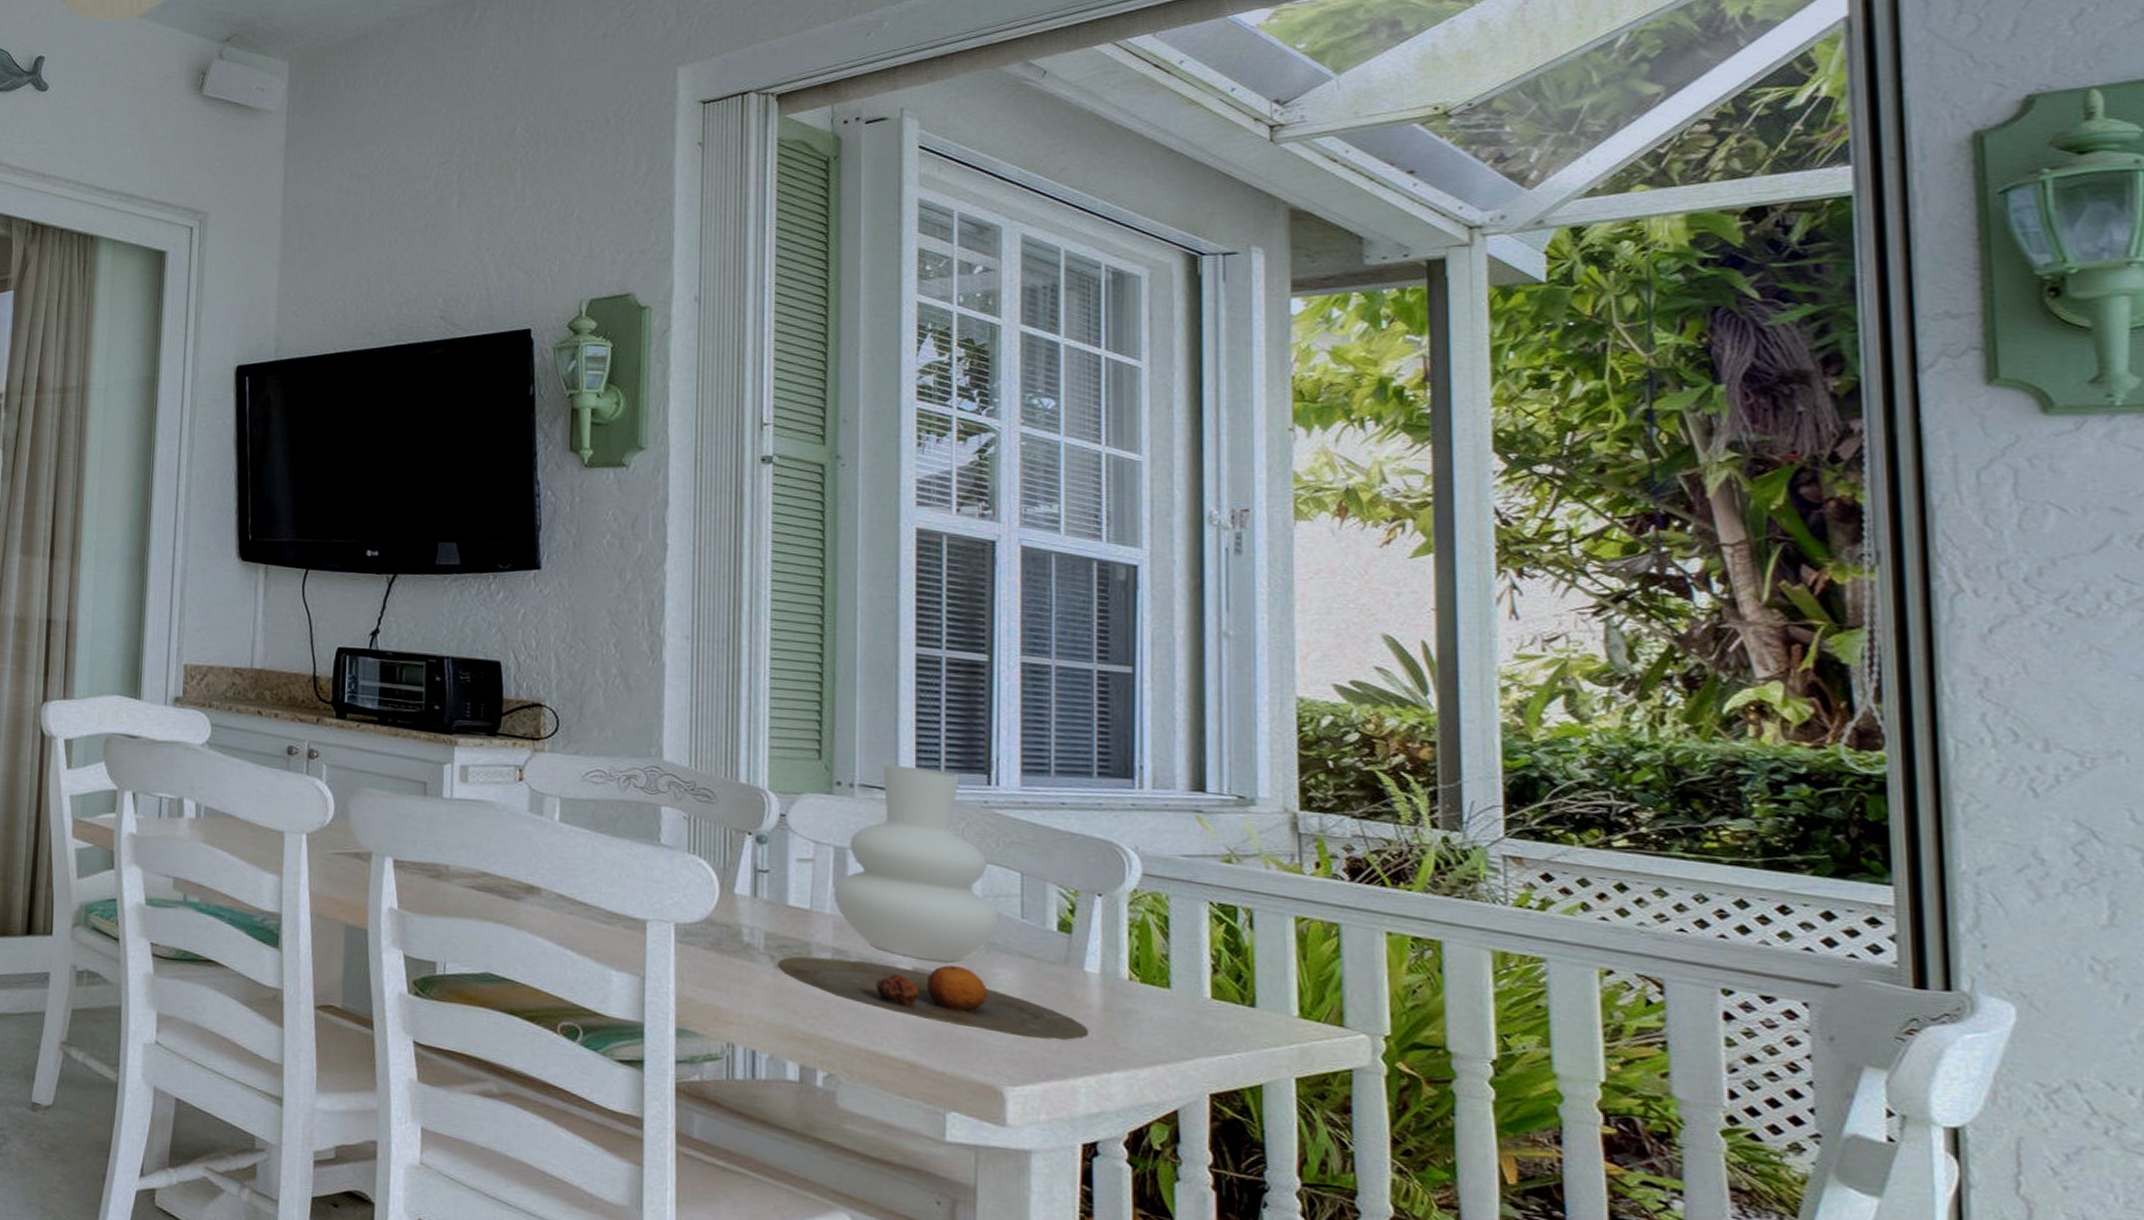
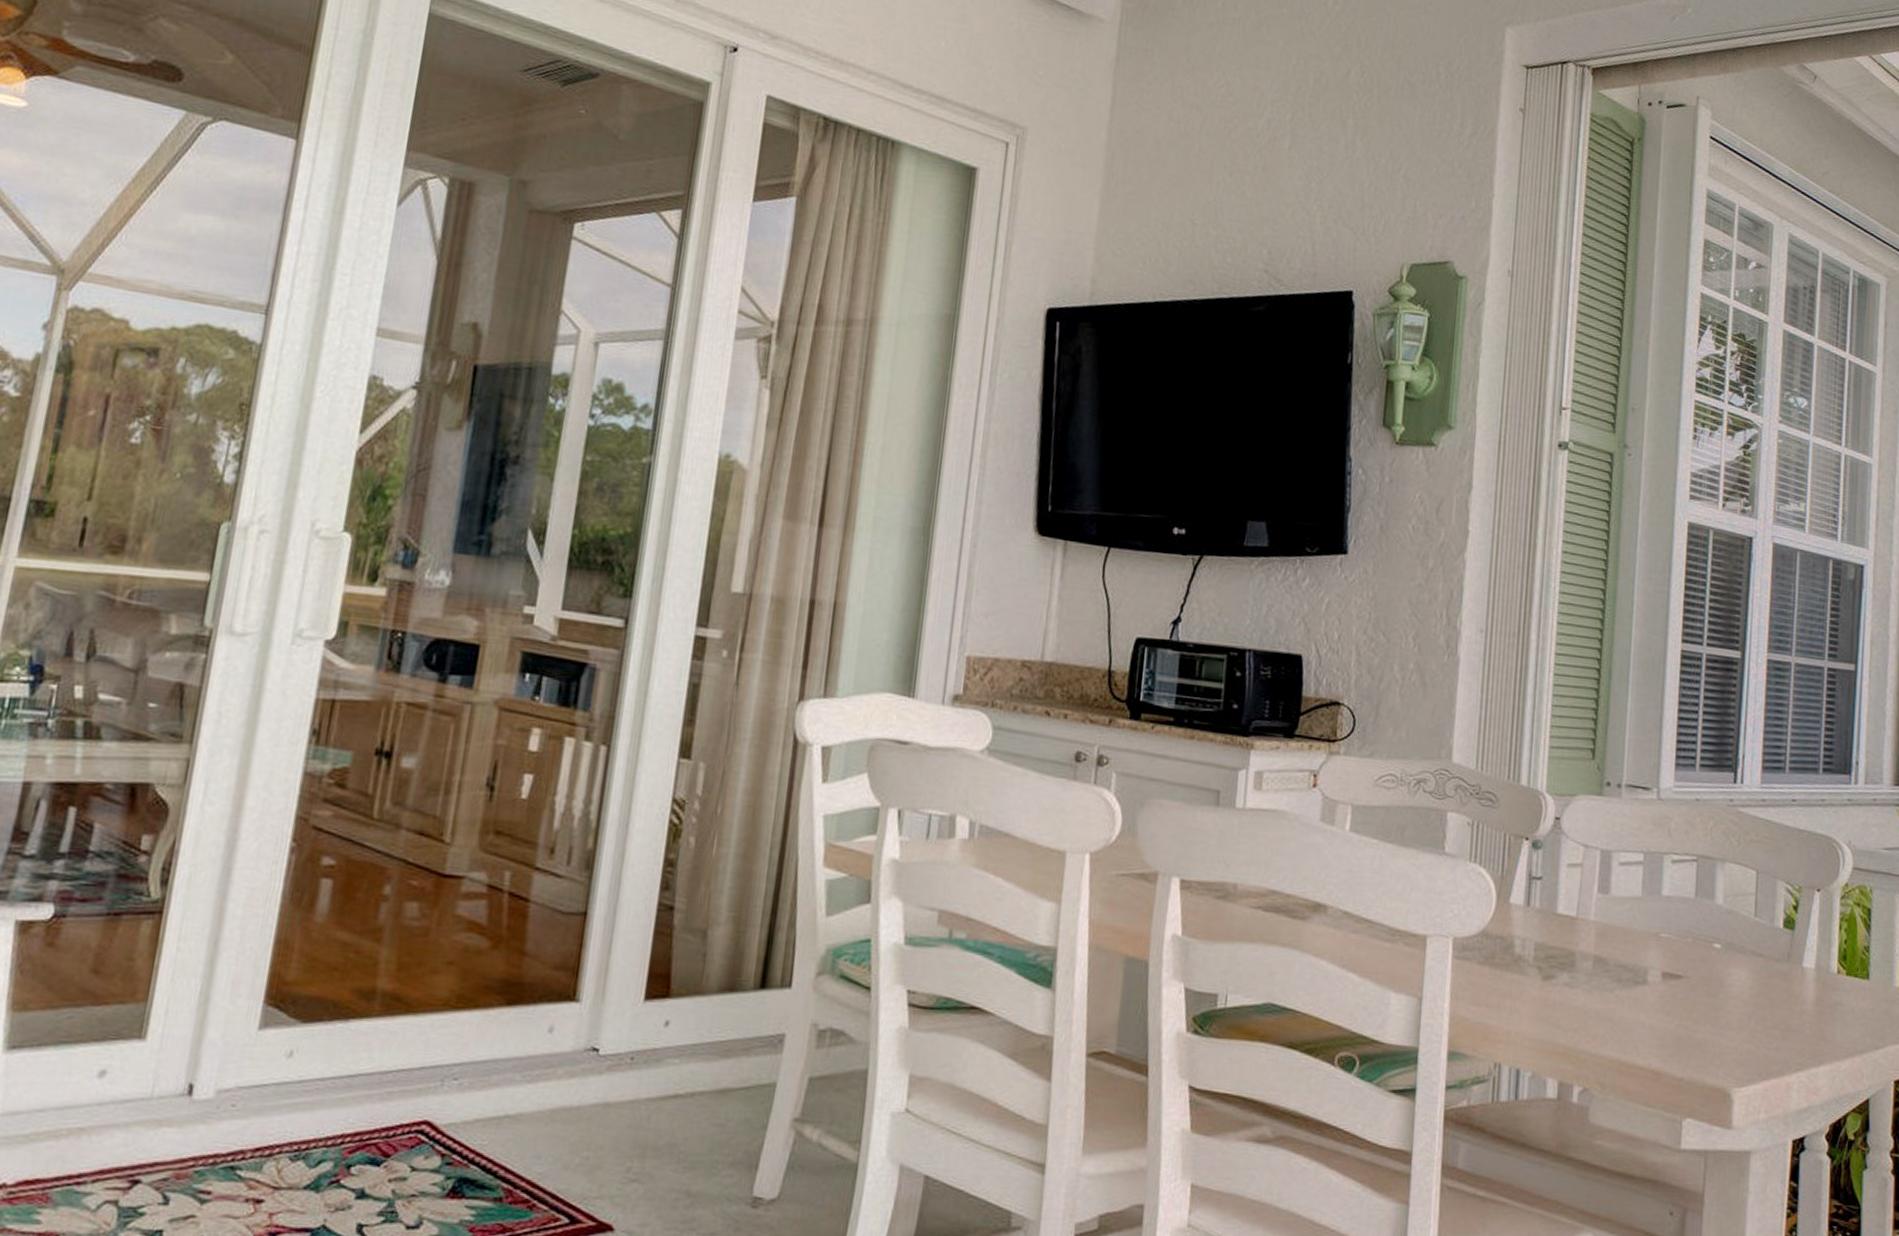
plate: present [777,956,1088,1041] -> none [1544,966,1803,1038]
vase: present [833,764,1000,963] -> none [1597,763,1737,966]

